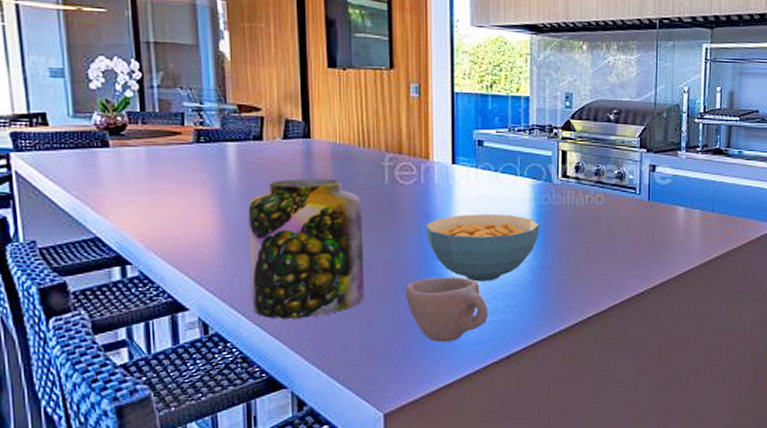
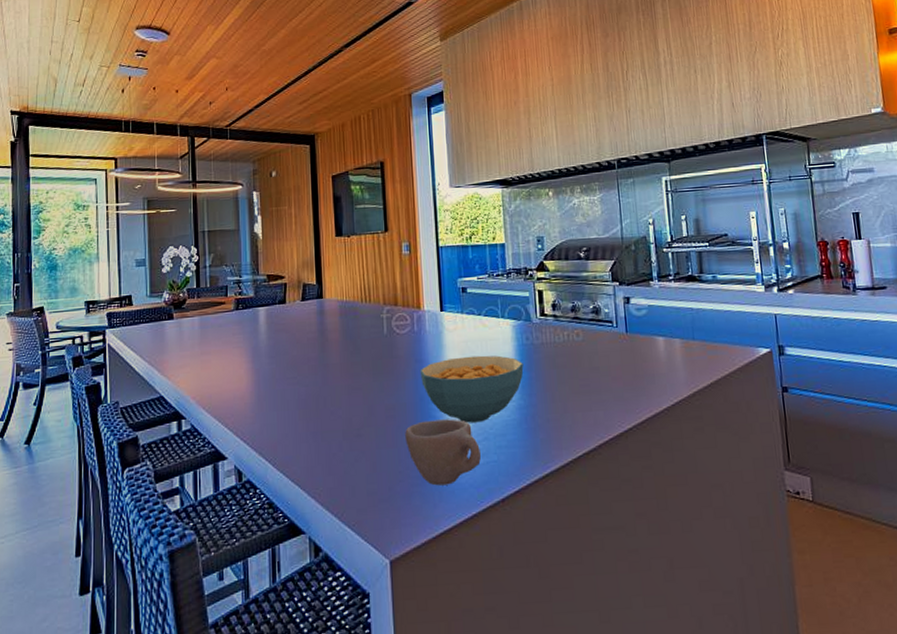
jar: present [248,178,365,319] -> none [274,332,370,466]

